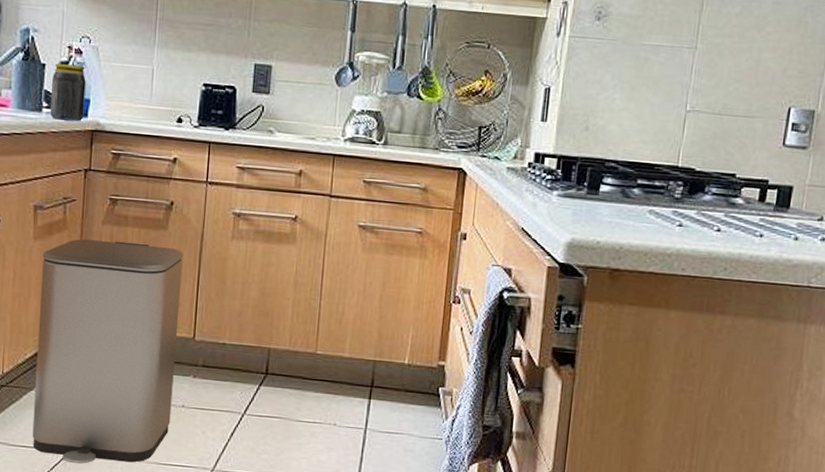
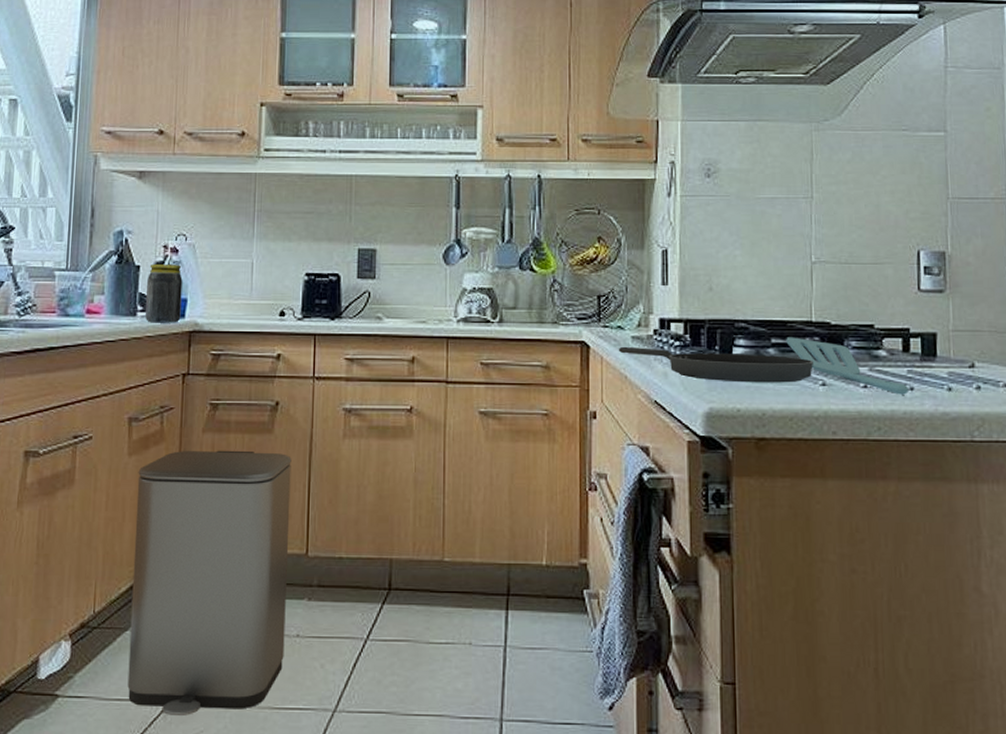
frying pan: none [493,176,674,222] -> present [618,346,813,383]
spatula: none [651,179,759,241] -> present [786,337,910,395]

